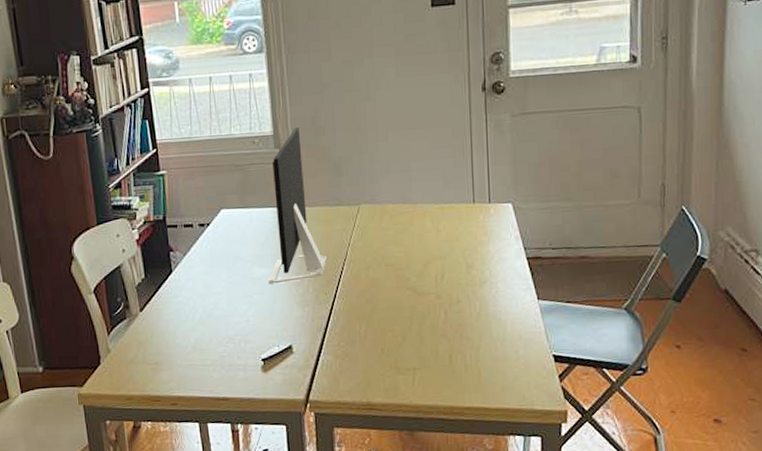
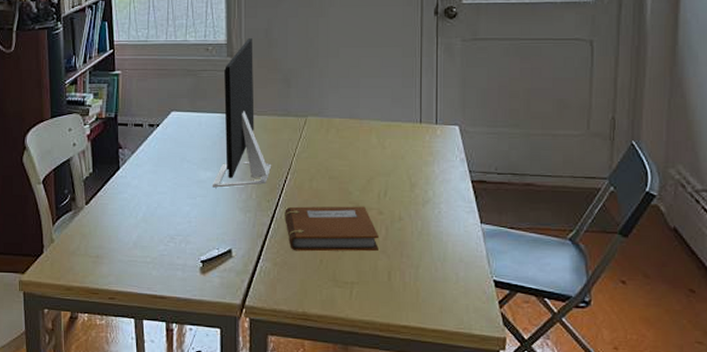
notebook: none [343,291,439,342] -> present [285,206,379,252]

